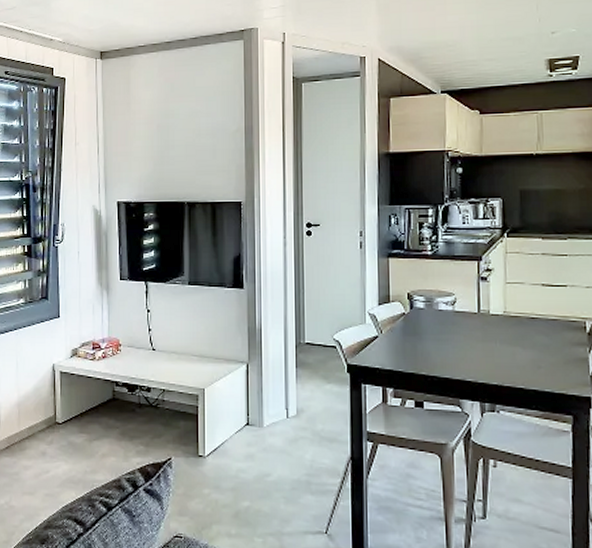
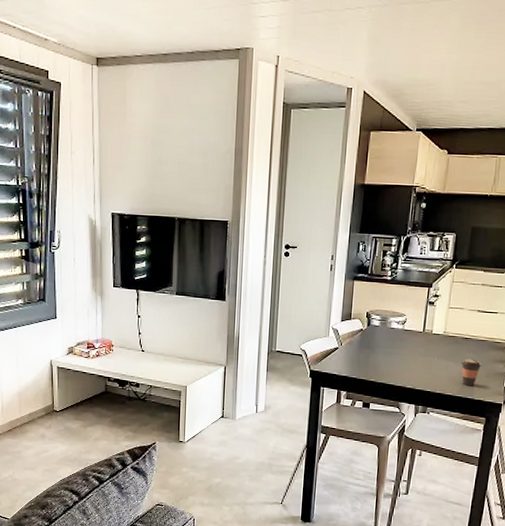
coffee cup: none [531,342,557,376] -> present [461,358,482,386]

